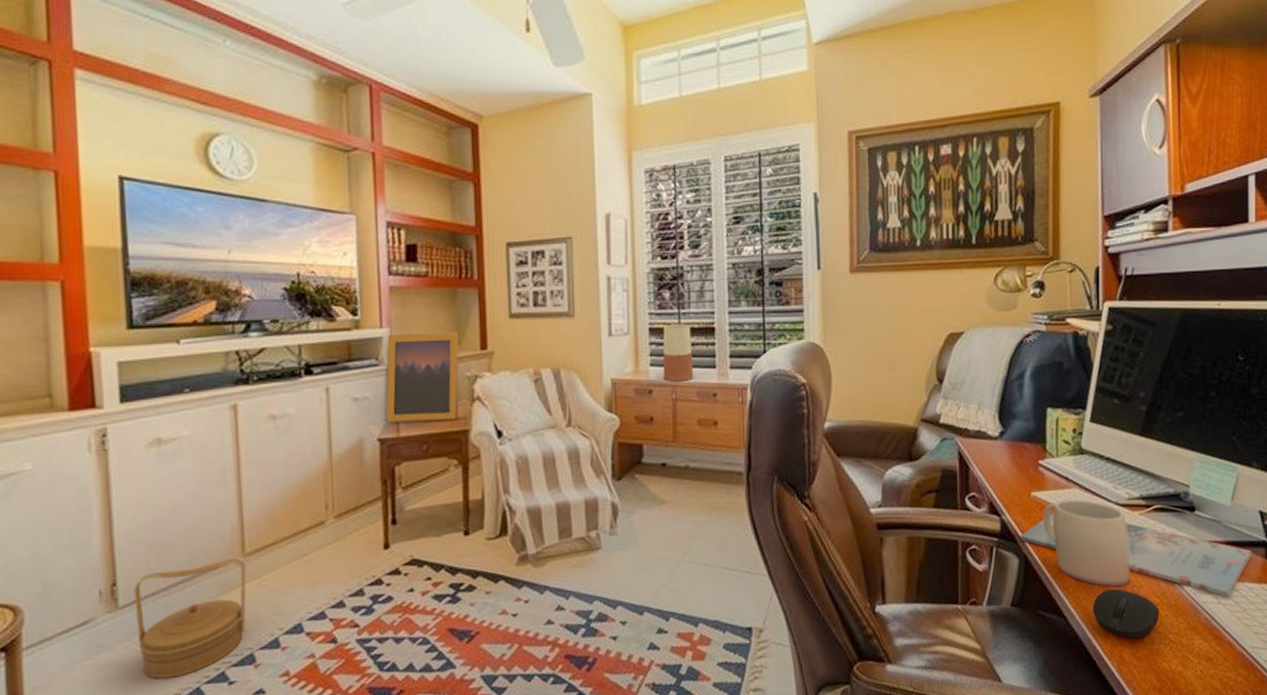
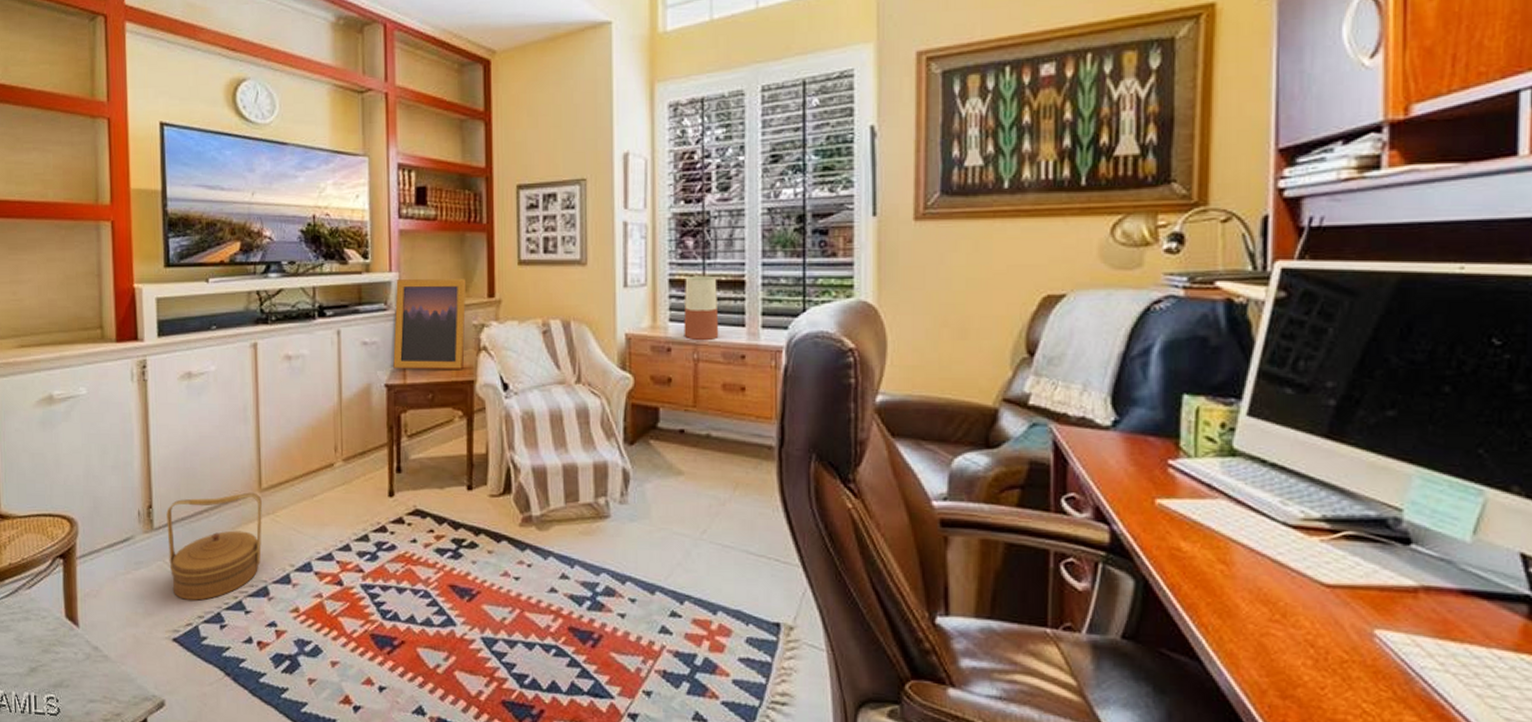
magazine: present [1020,512,1252,597] -> none [1137,526,1505,665]
mug: present [1043,499,1131,586] -> none [1172,512,1305,630]
computer mouse: present [1092,588,1160,640] -> none [1242,632,1348,705]

